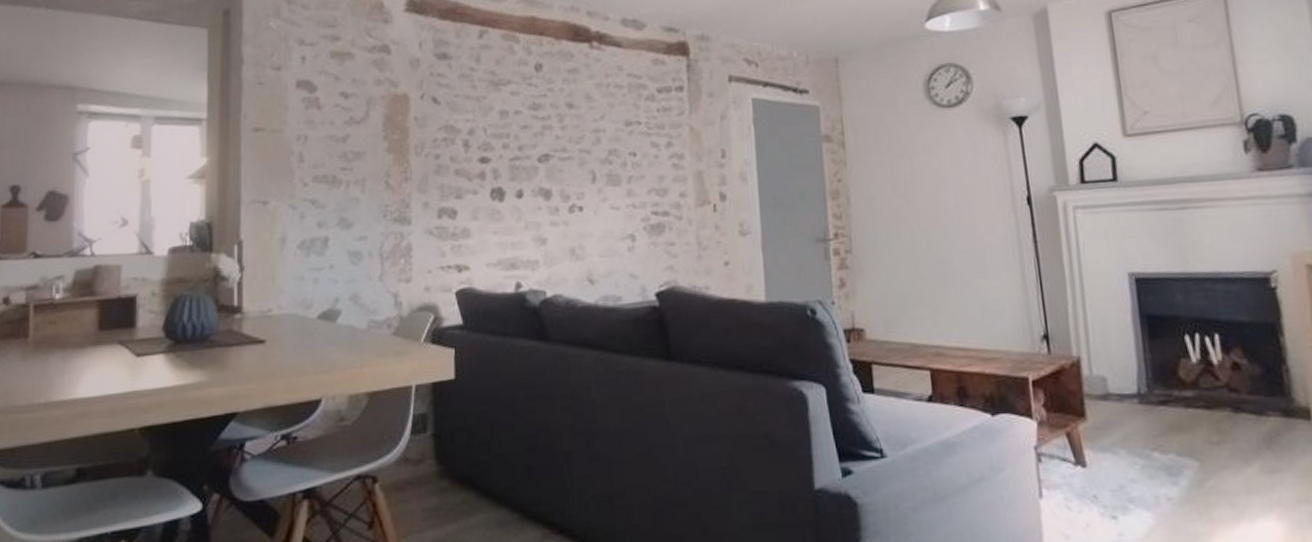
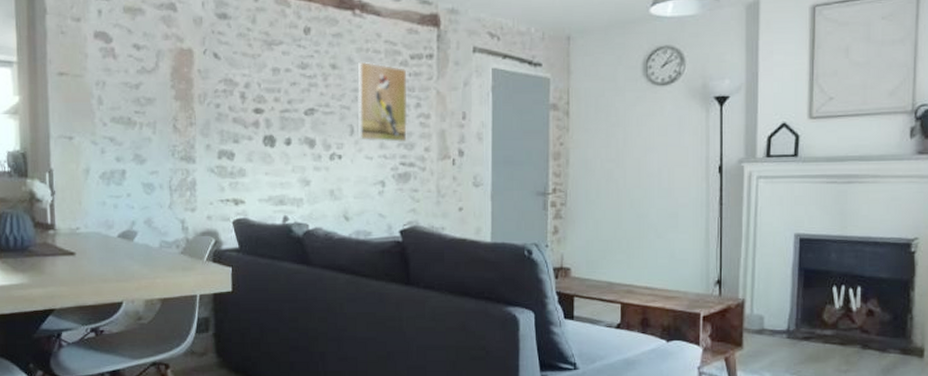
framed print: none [597,98,659,188] -> present [356,61,408,142]

